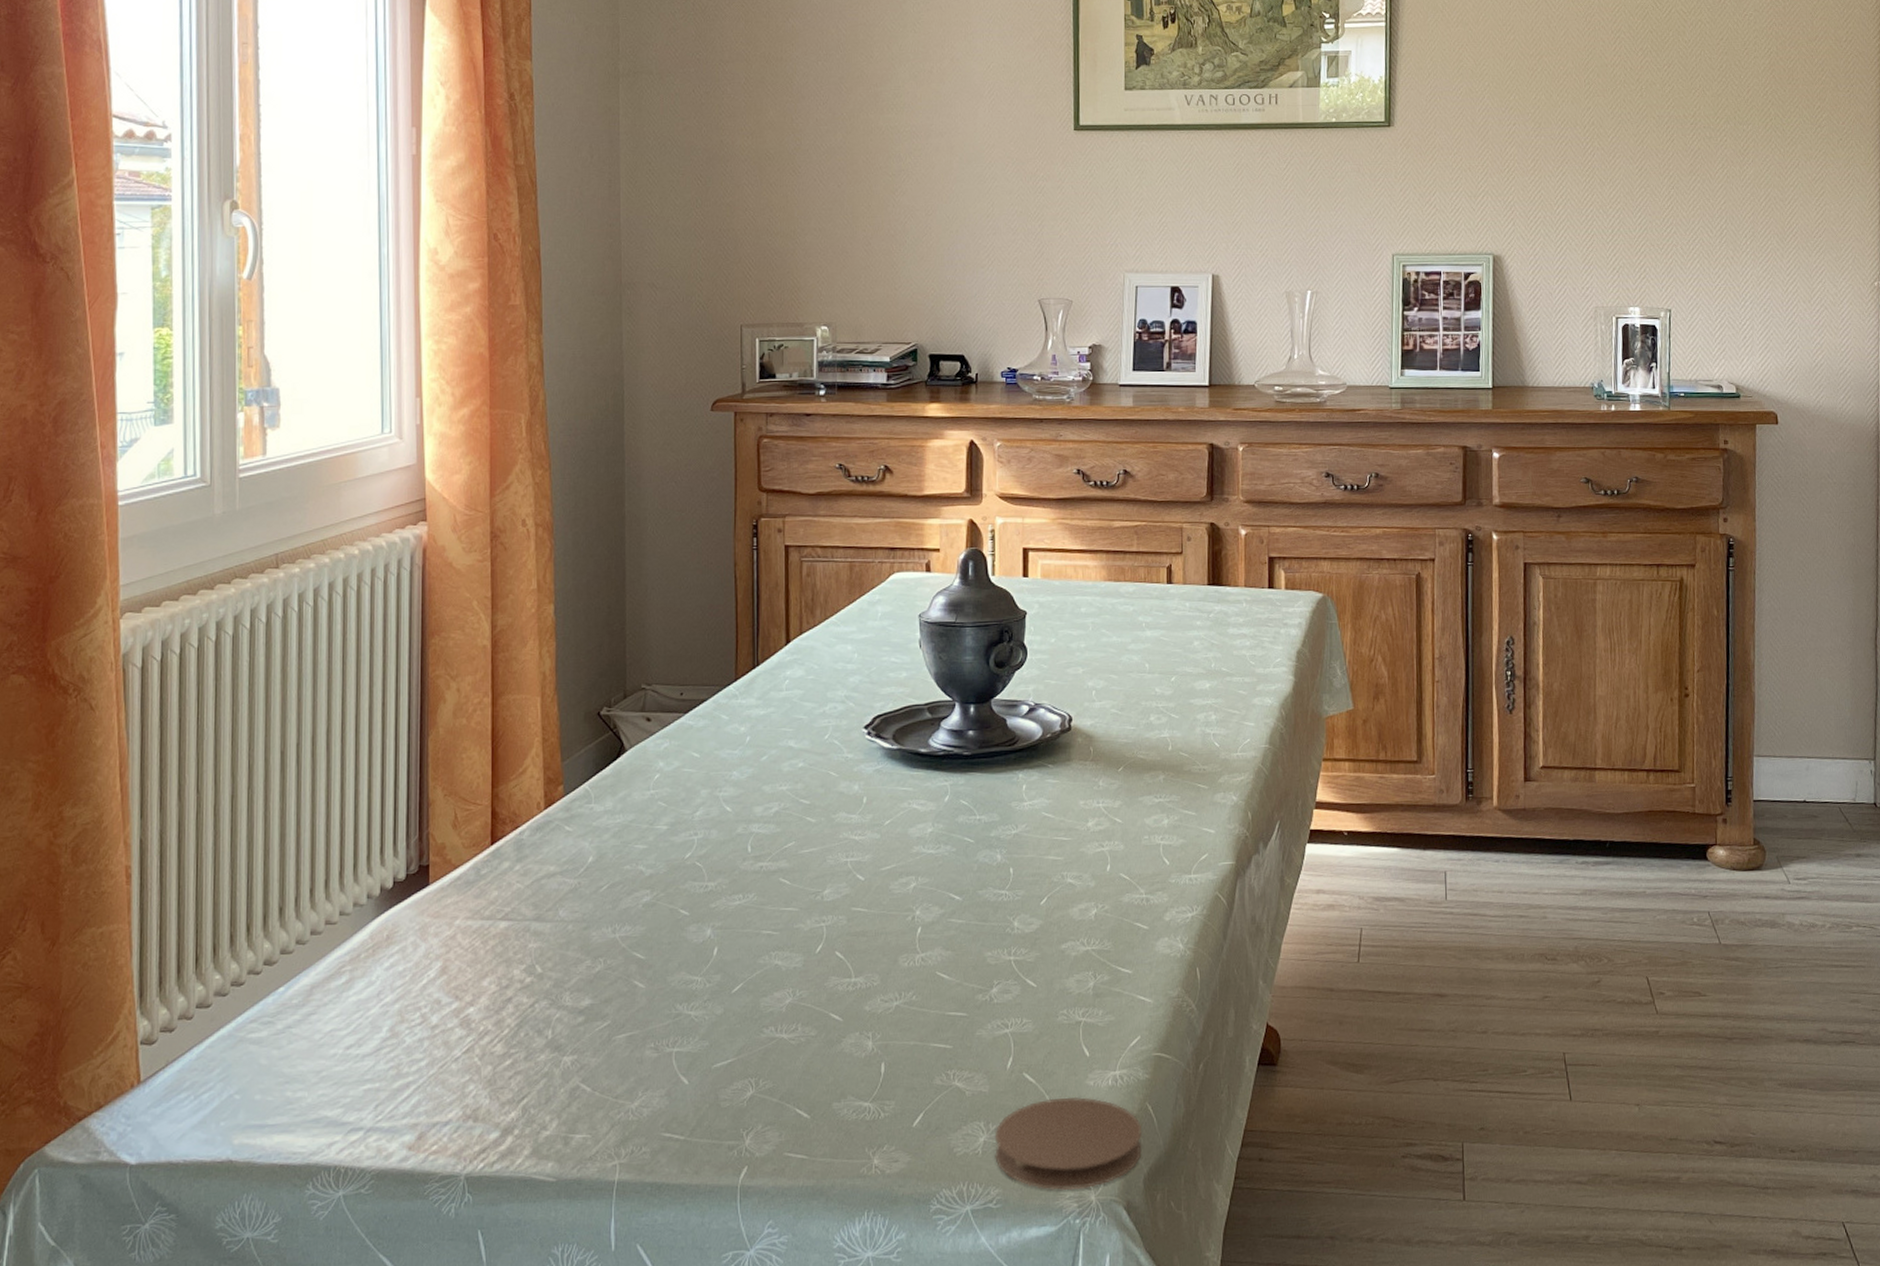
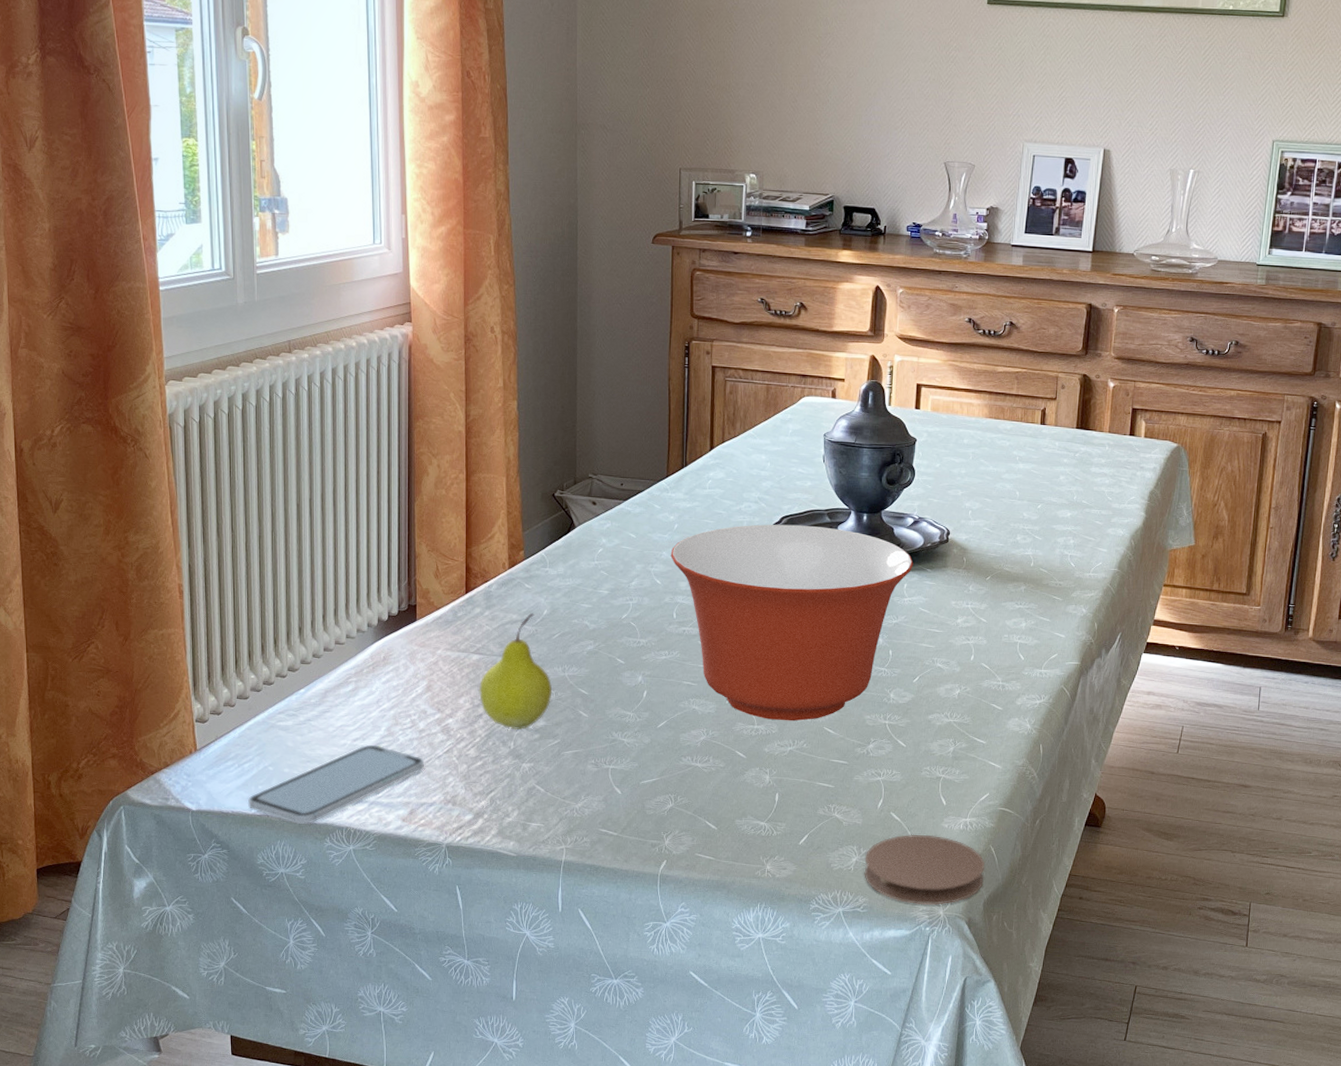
smartphone: none [204,1051,437,1170] -> present [247,744,424,825]
fruit: none [507,861,599,1014] -> present [478,612,552,730]
mixing bowl: none [742,724,1032,969] -> present [670,524,914,721]

